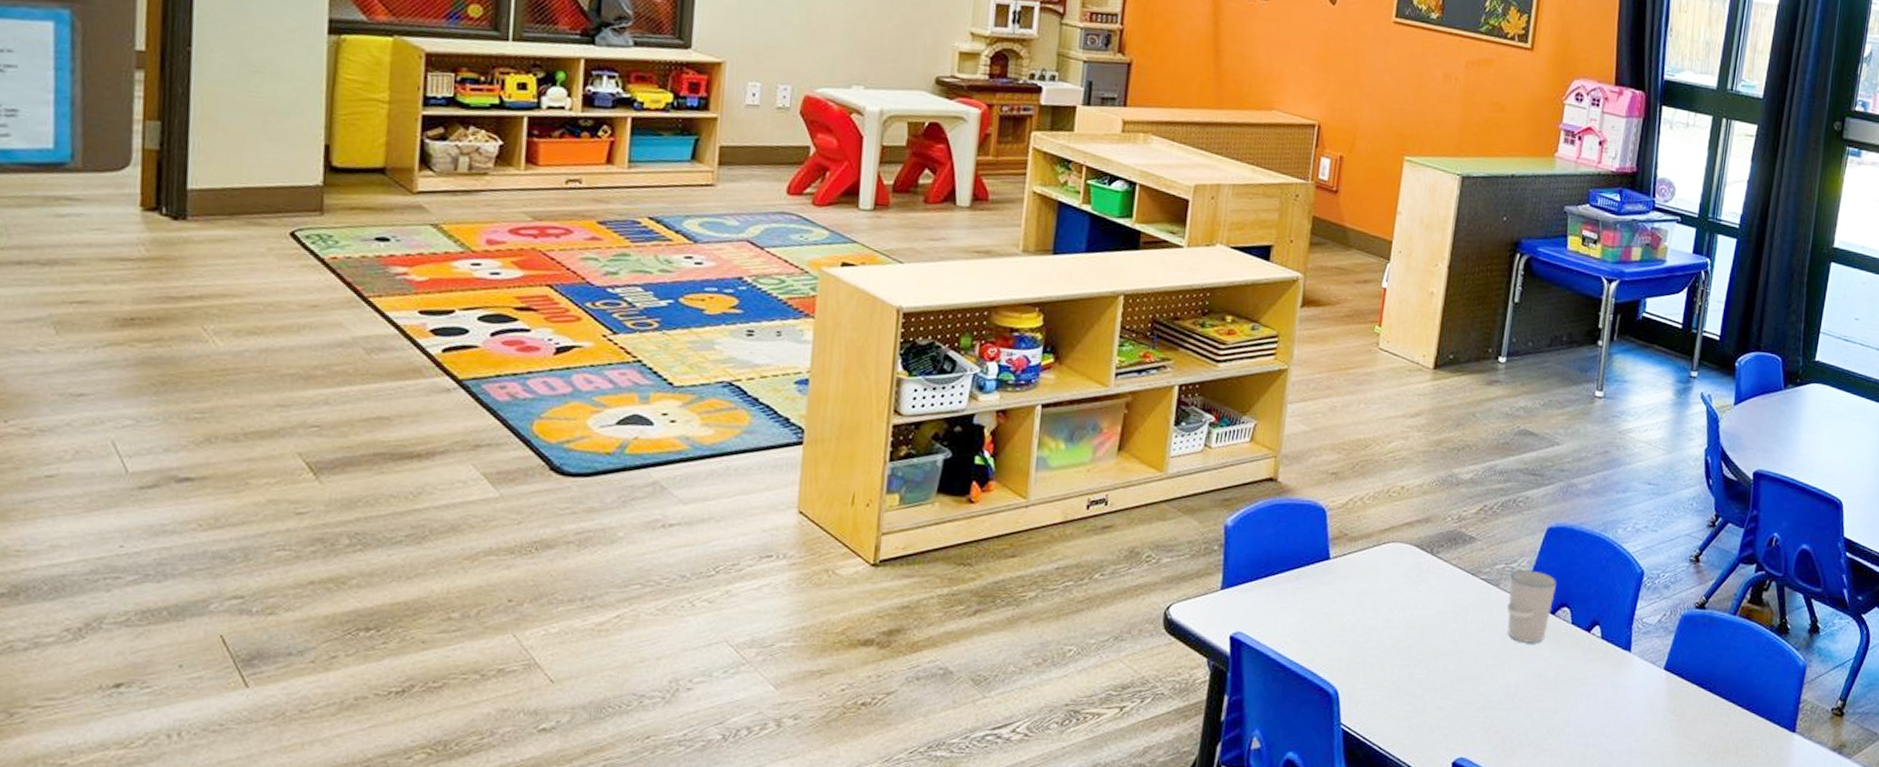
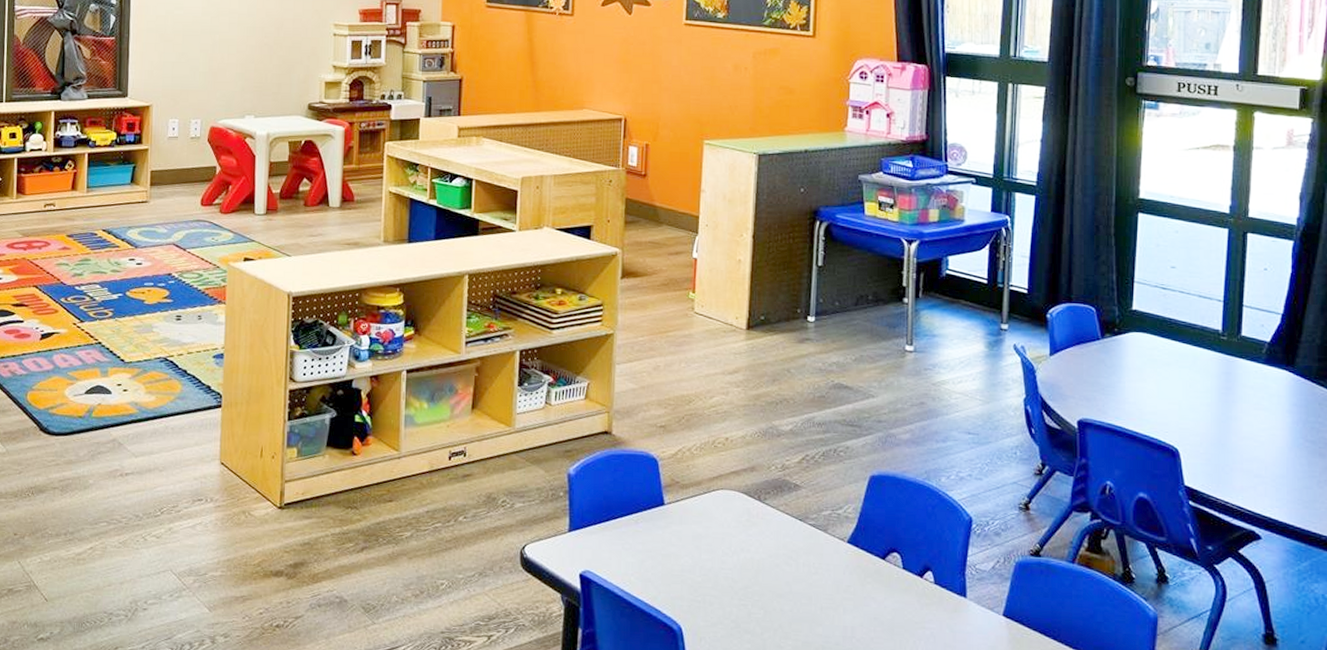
cup: present [1506,569,1557,643] -> none [836,516,884,587]

